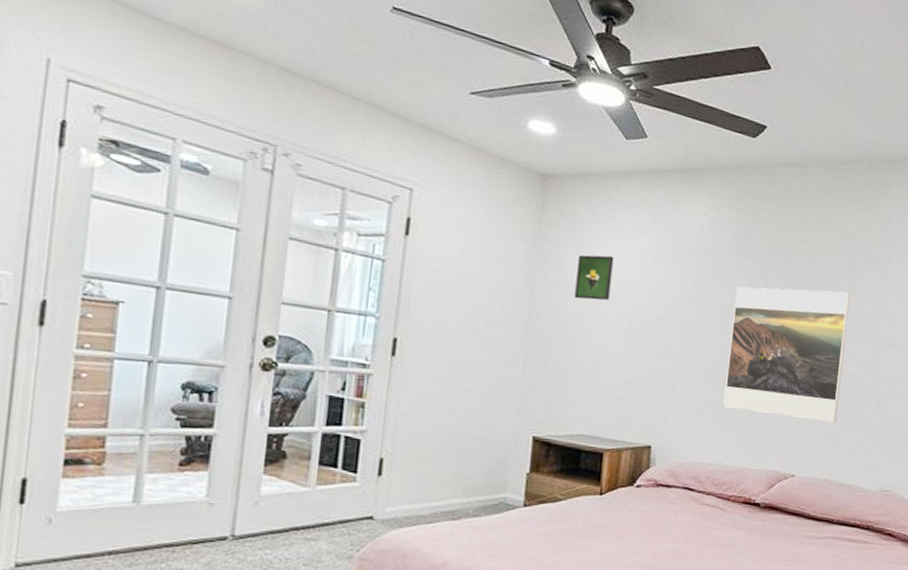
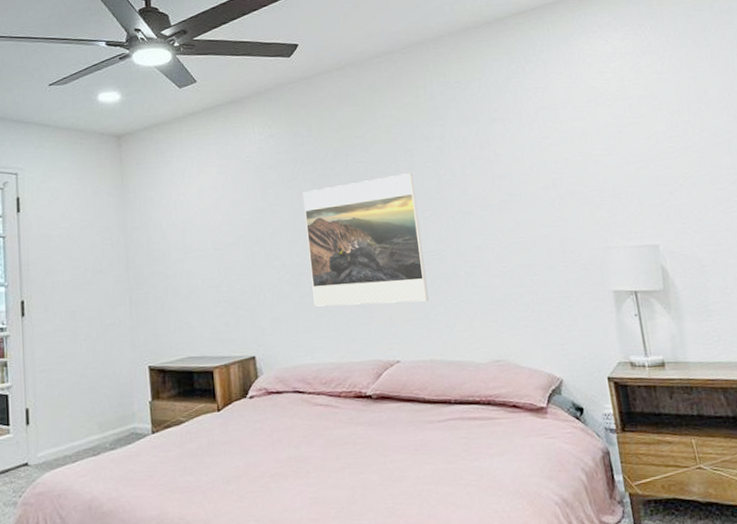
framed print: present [574,255,614,301] -> none [159,190,192,235]

